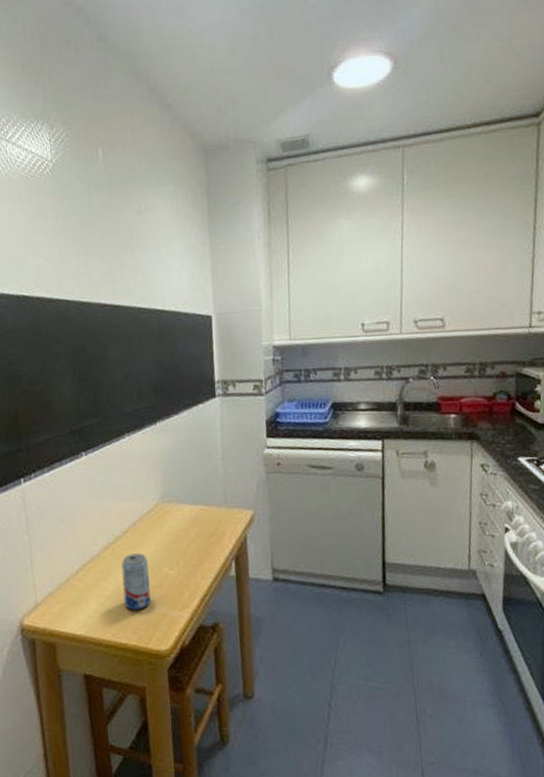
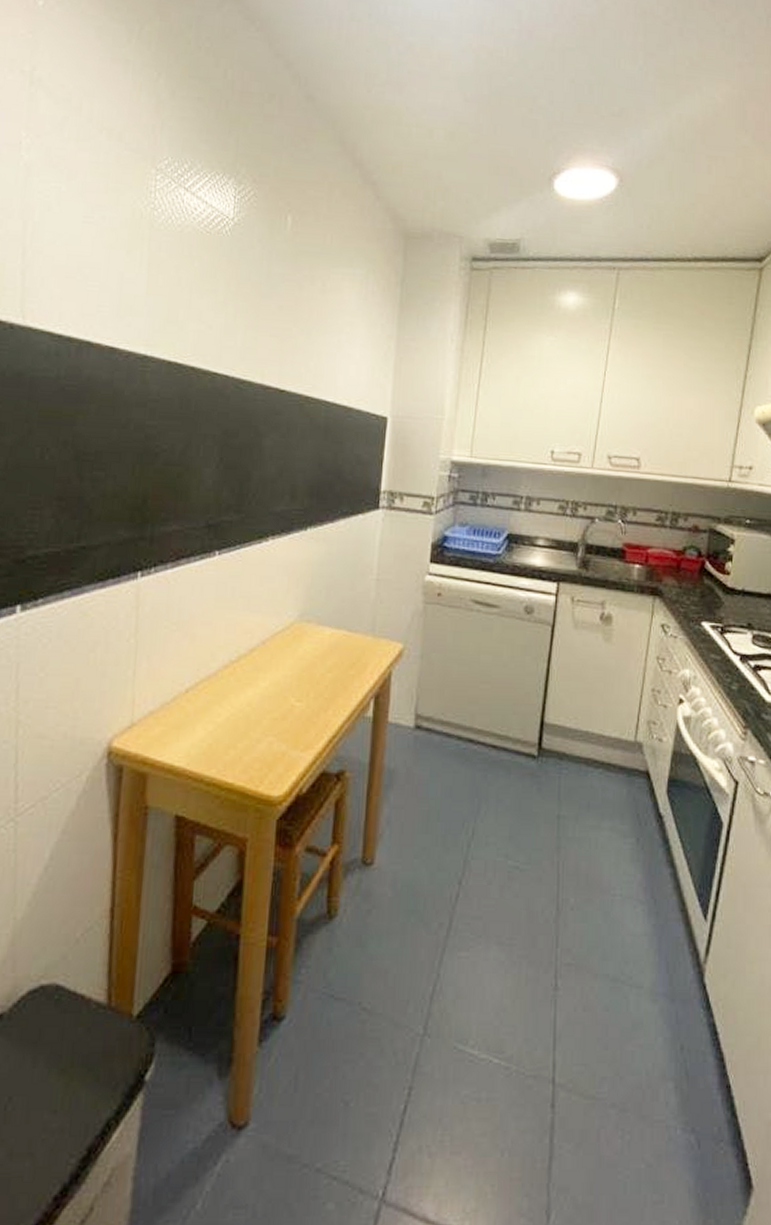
beverage can: present [121,553,151,610] -> none [238,677,273,744]

